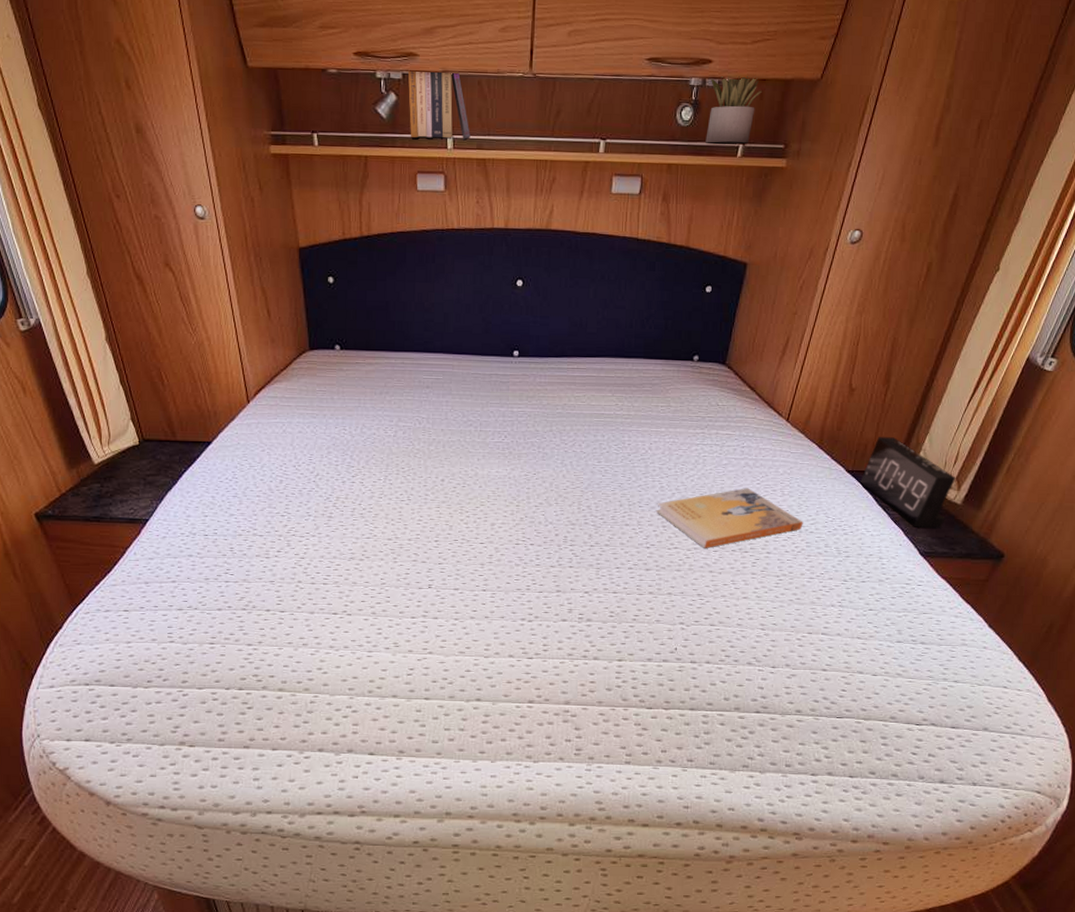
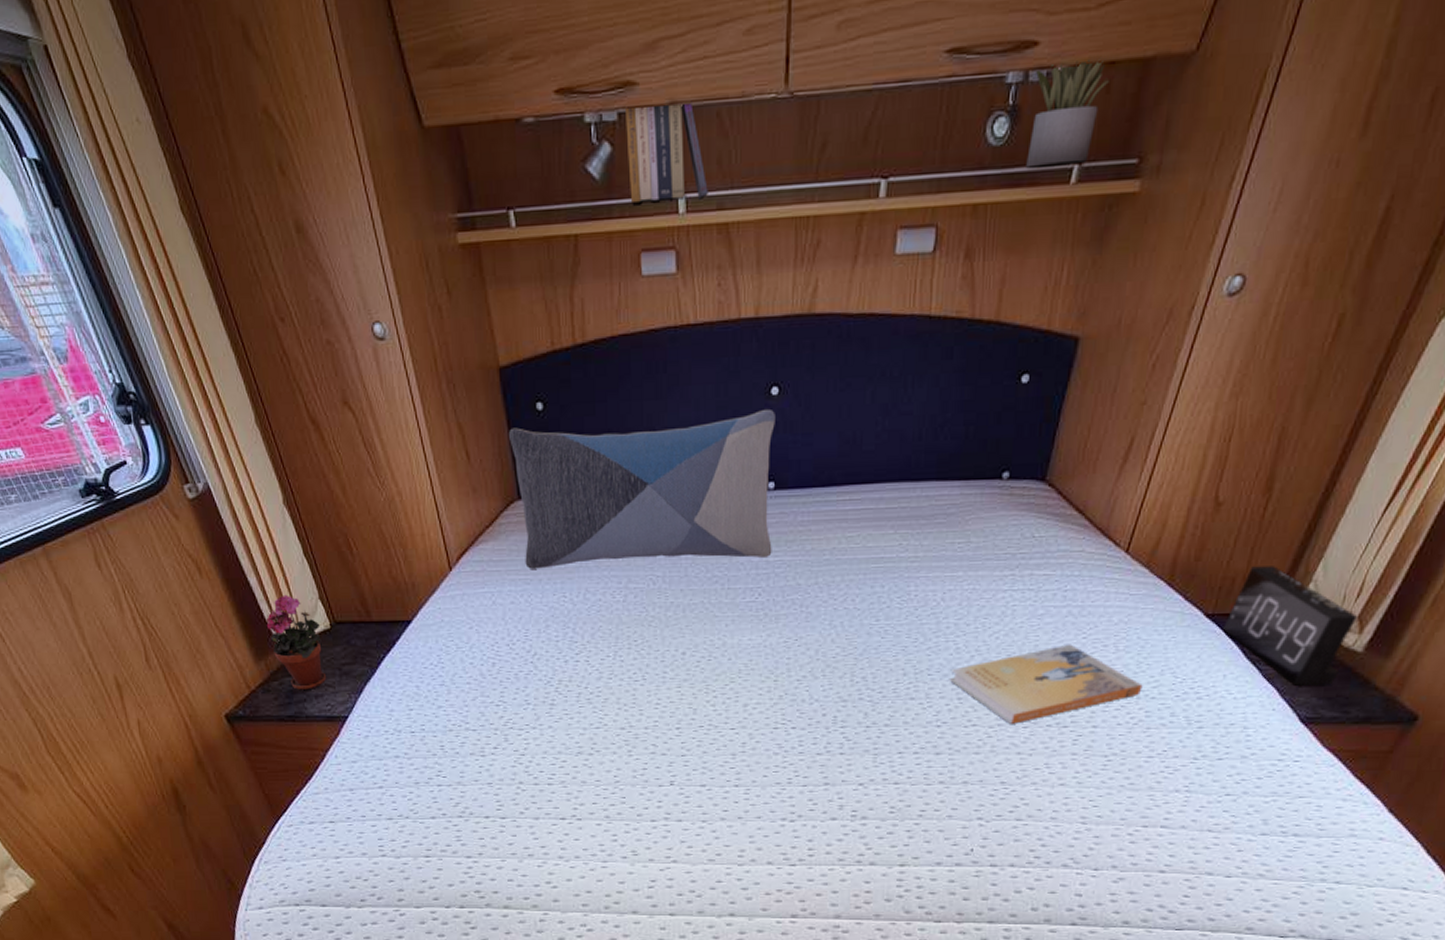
potted plant: none [81,414,132,496] -> present [266,594,327,691]
pillow: none [304,295,520,408] -> present [509,410,775,569]

